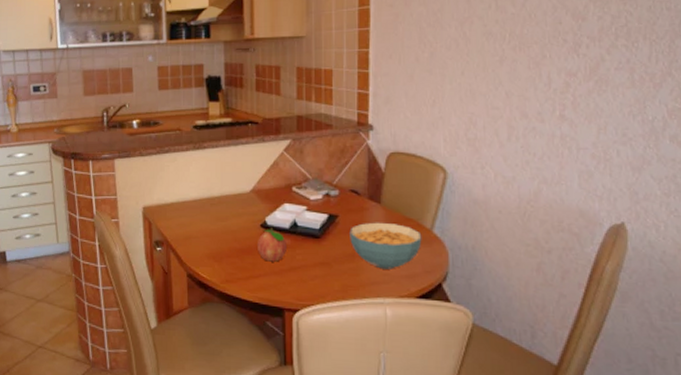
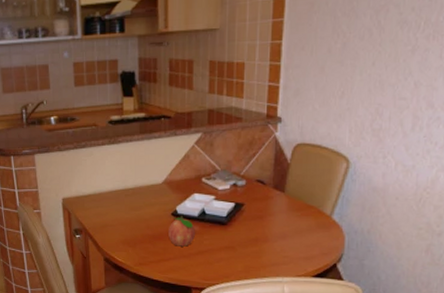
cereal bowl: present [349,222,422,269] -> none [254,209,322,252]

